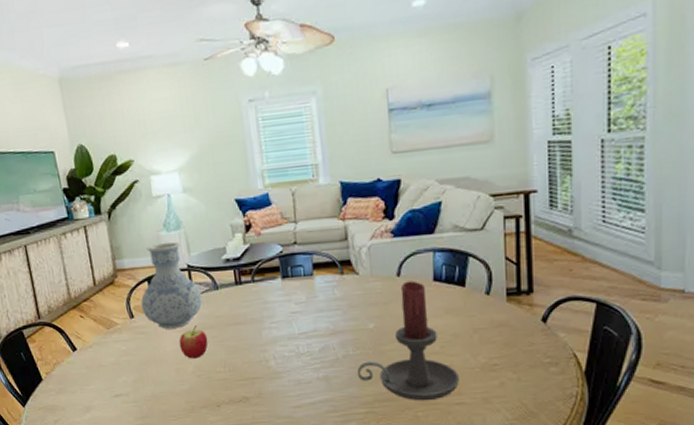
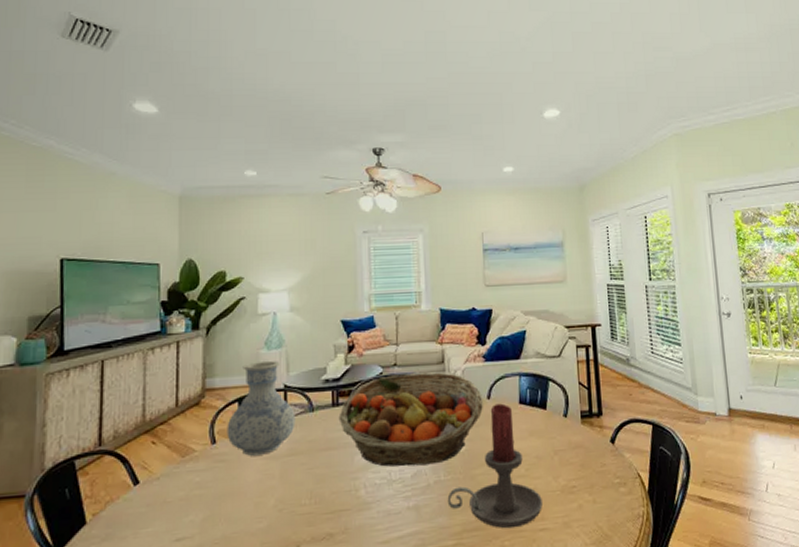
apple: present [179,326,208,359] -> none [263,451,296,490]
fruit basket: none [242,249,394,341] -> present [338,372,484,467]

